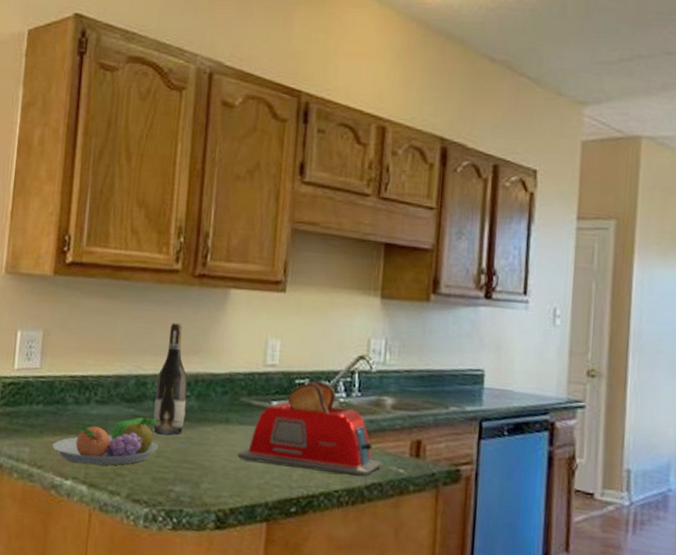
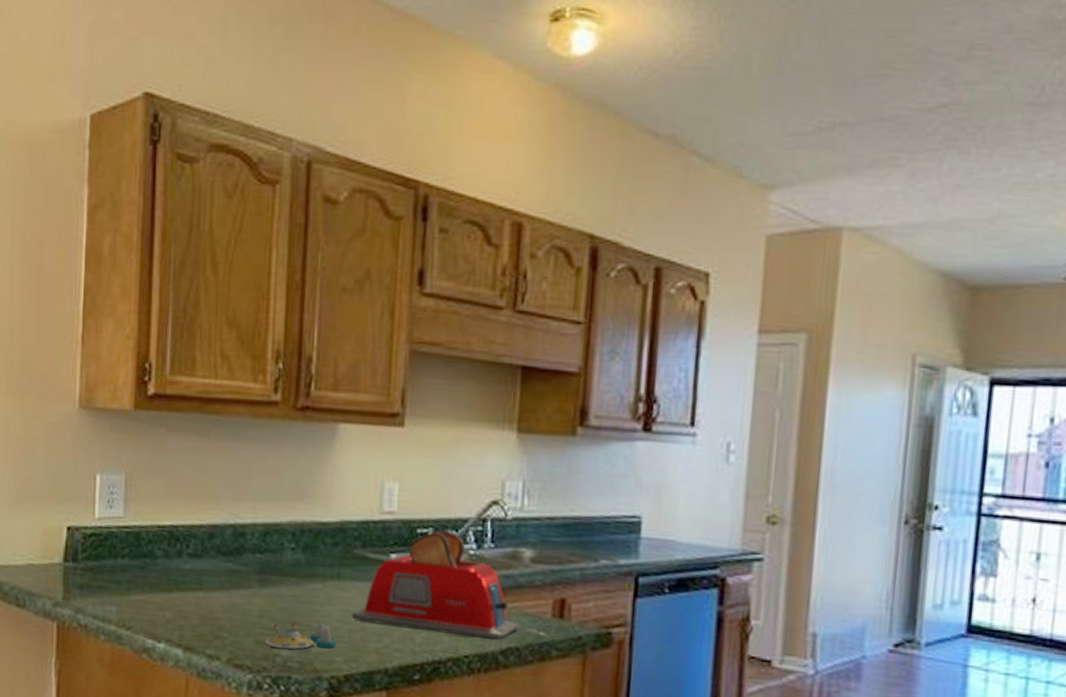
fruit bowl: present [52,417,158,466] -> none [141,572,261,627]
wine bottle: present [154,323,187,435] -> none [255,464,292,593]
salt and pepper shaker set: none [160,460,223,486] -> present [264,621,336,650]

